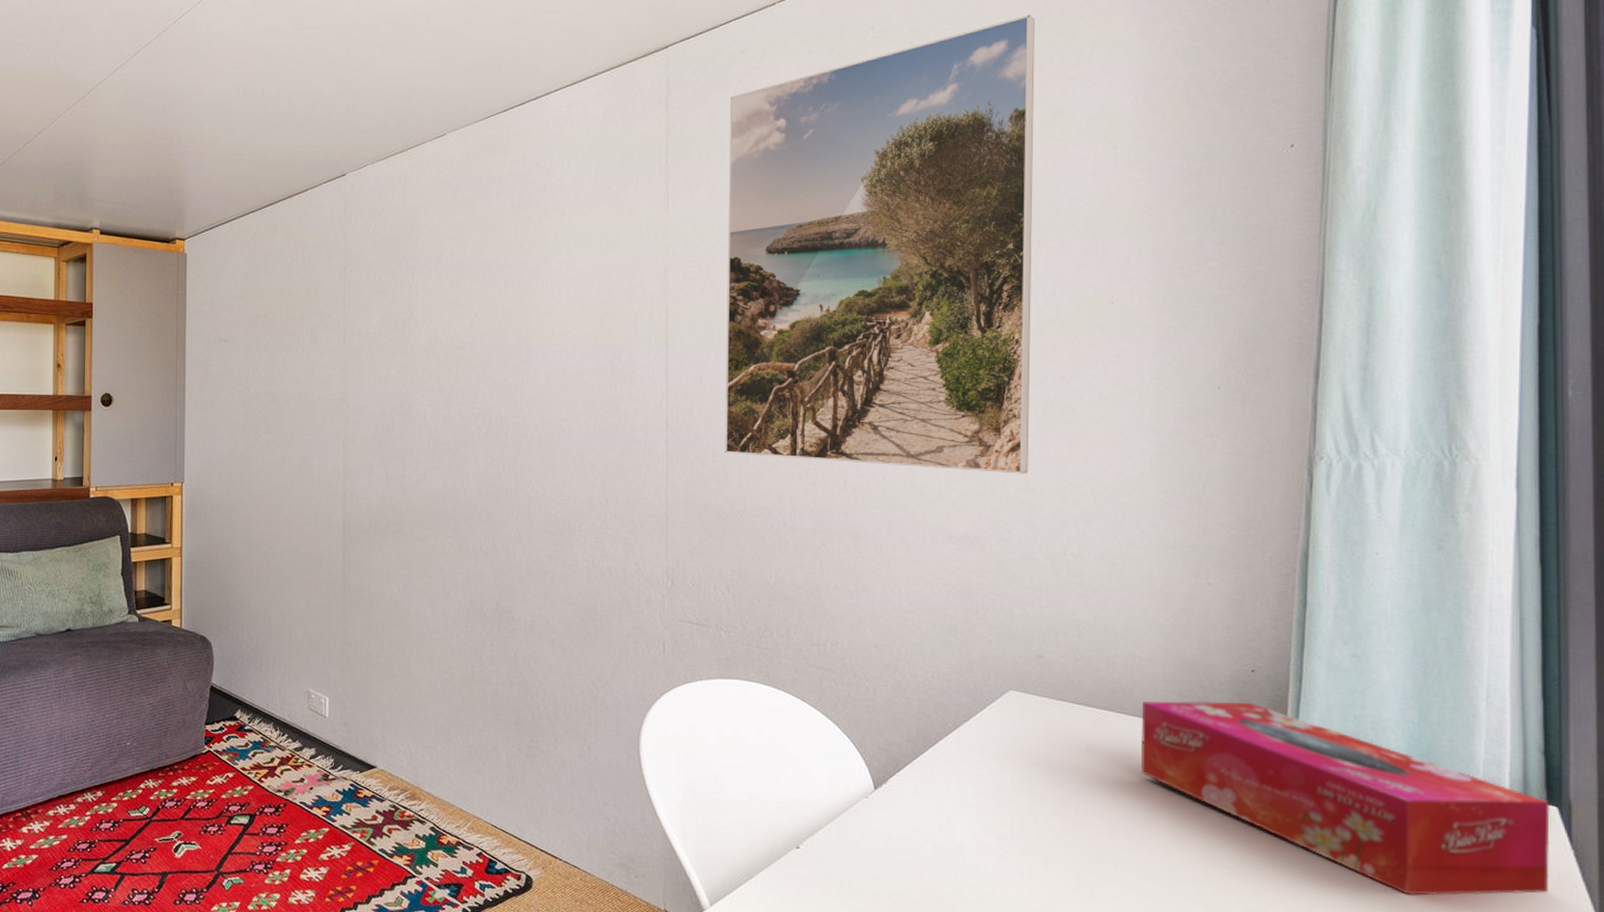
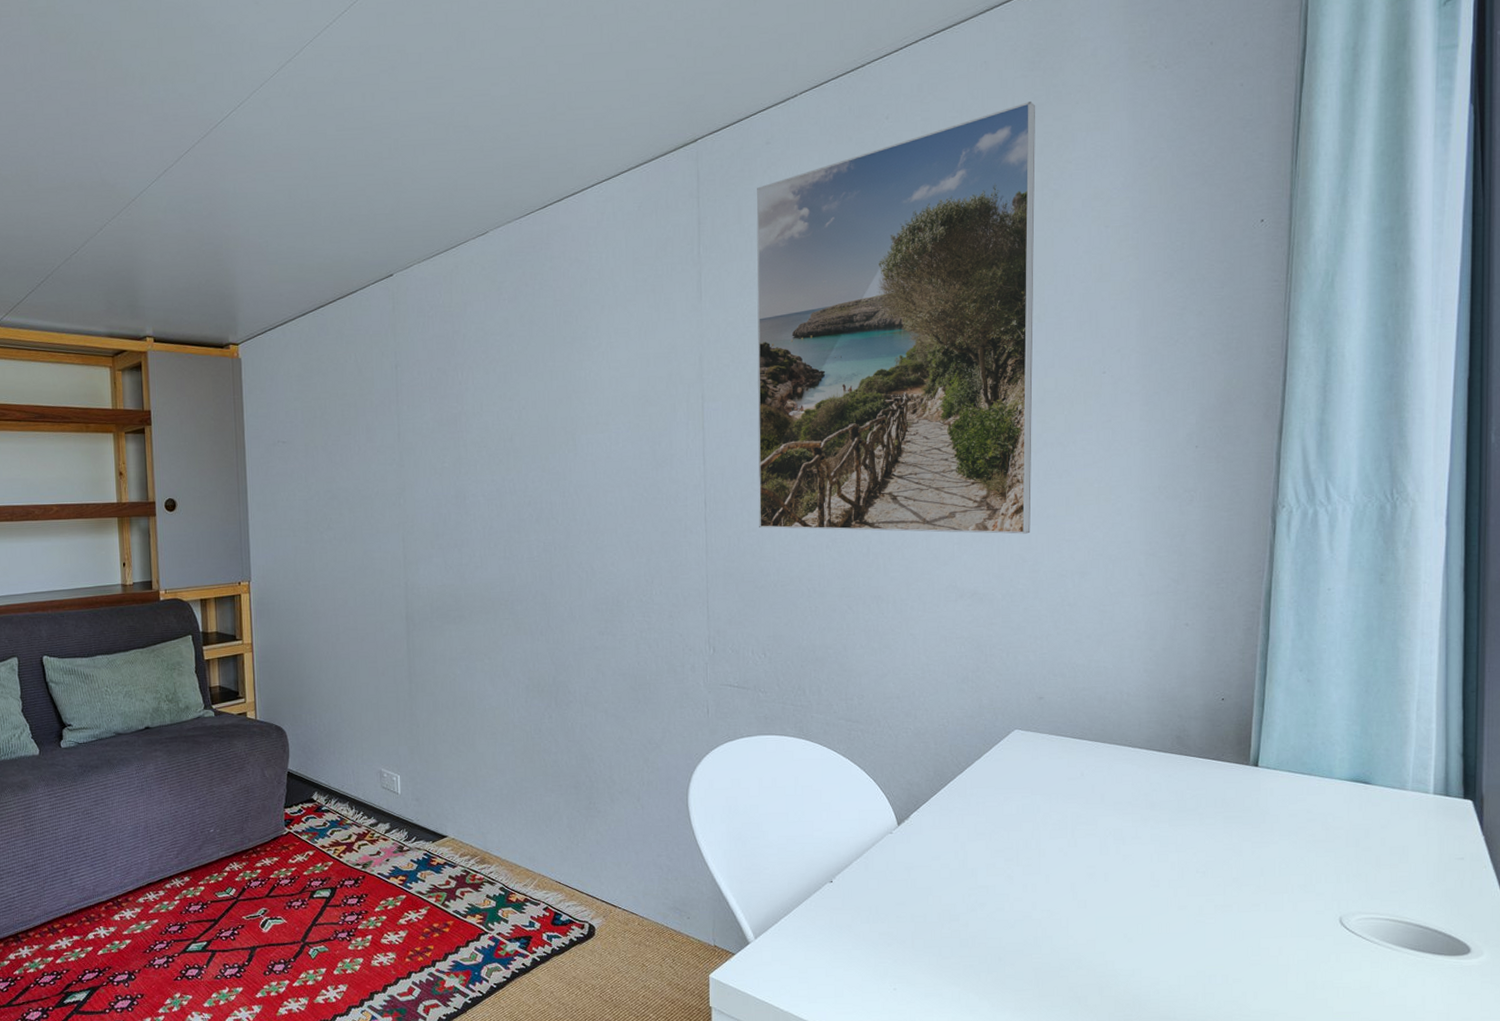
tissue box: present [1140,701,1550,896] -> none [1127,728,1466,884]

